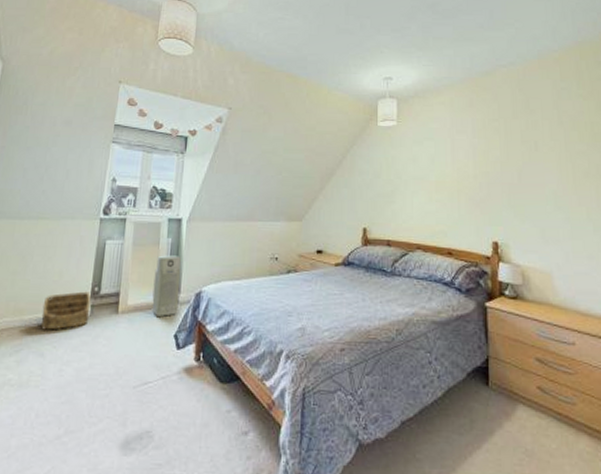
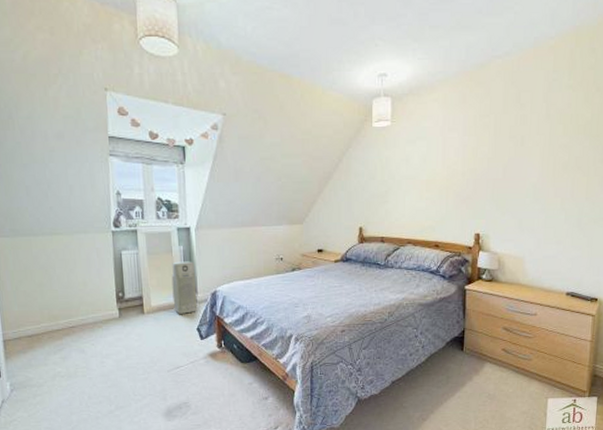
basket: present [41,291,91,330] -> none [74,297,119,331]

